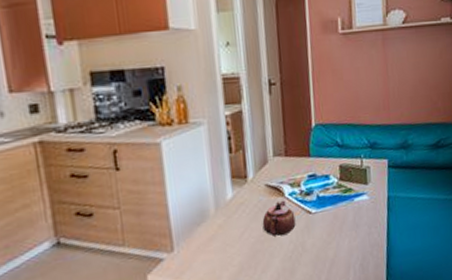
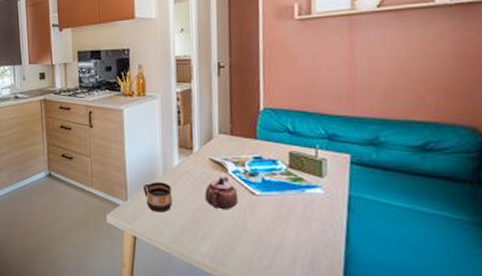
cup: none [193,220,228,257] -> present [144,182,172,213]

